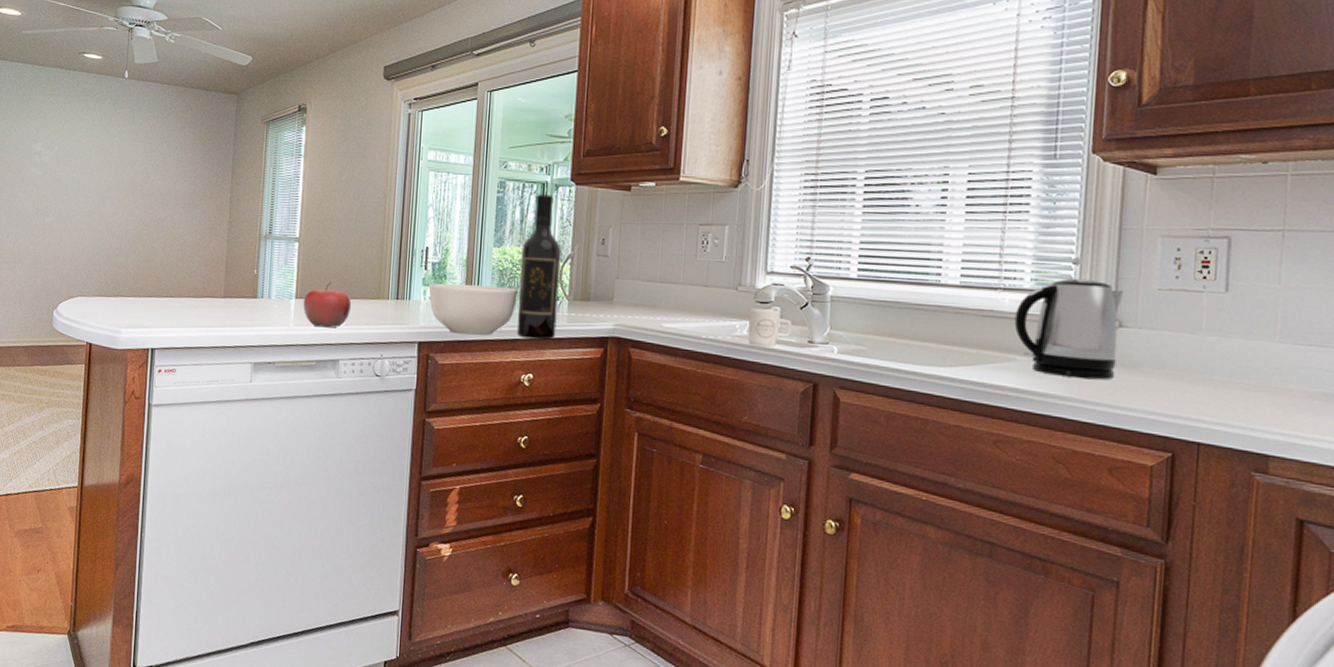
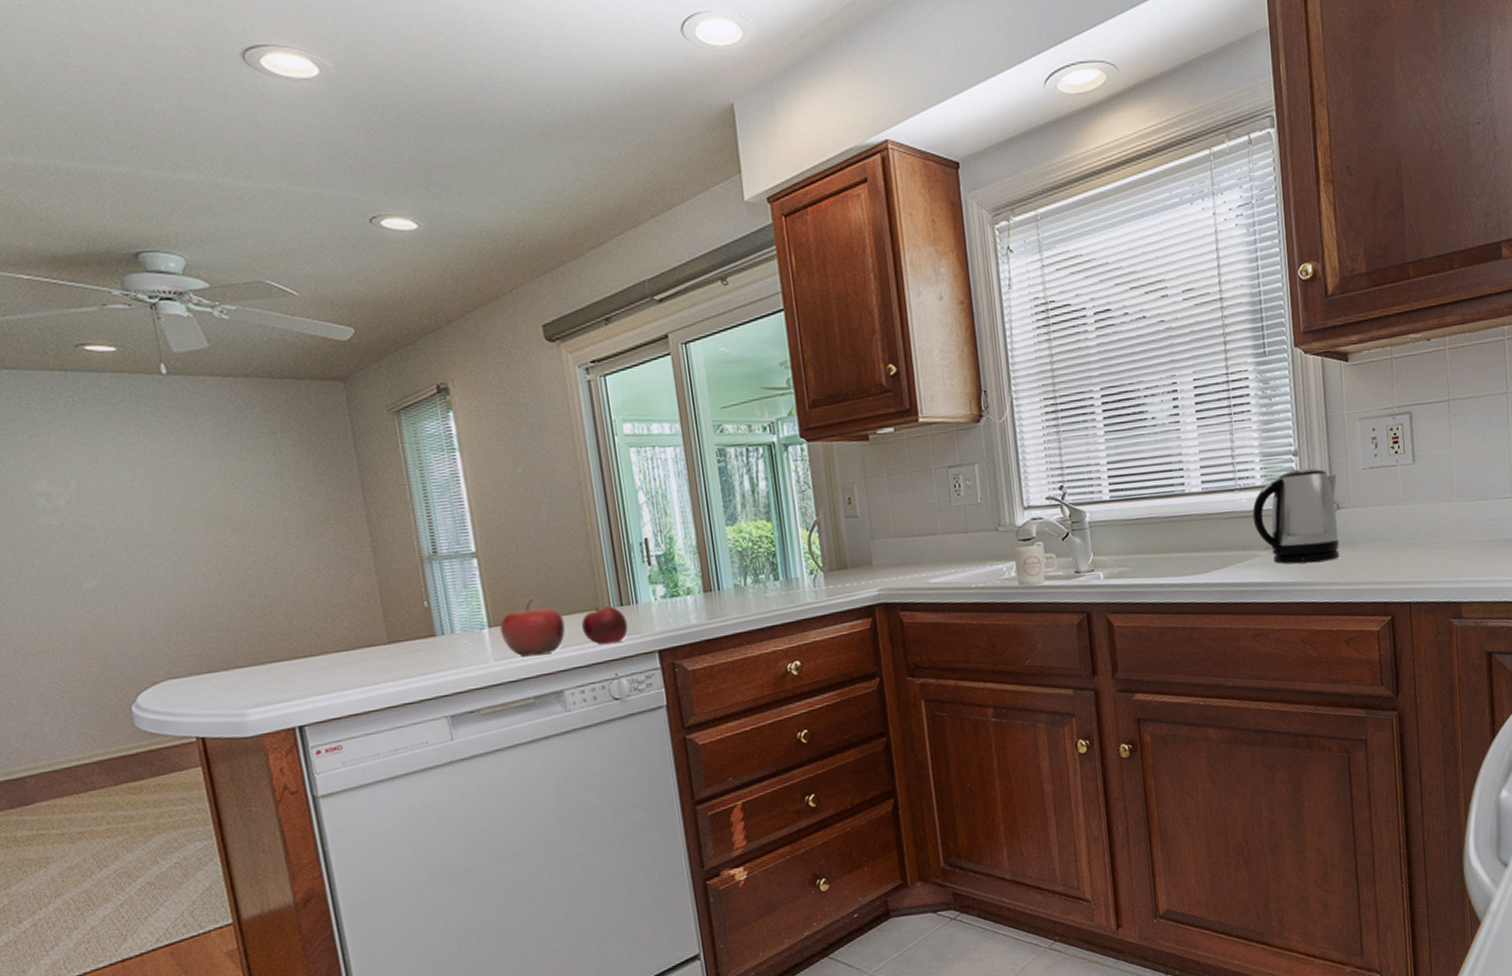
fruit: none [363,297,399,330] -> present [581,606,628,645]
bowl: present [429,283,519,336] -> none [657,569,766,634]
wine bottle: present [516,194,561,341] -> none [759,456,817,624]

